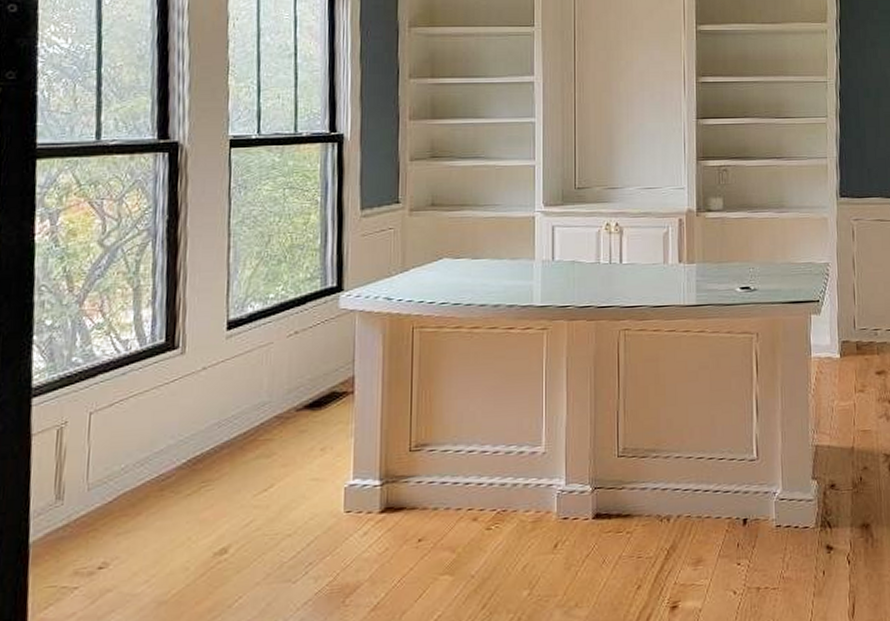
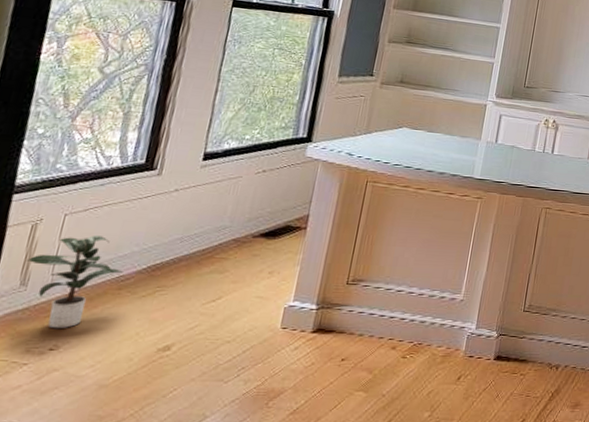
potted plant: none [57,432,164,545] -> present [26,235,125,329]

